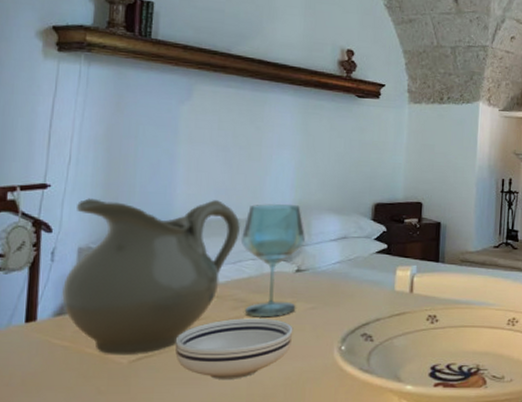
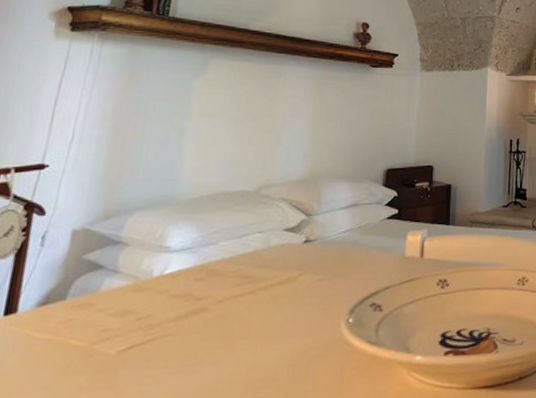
pitcher: present [62,198,240,354] -> none [48,173,248,345]
bowl: present [175,318,294,379] -> none [170,294,299,365]
wine glass: present [240,204,305,317] -> none [248,174,315,293]

